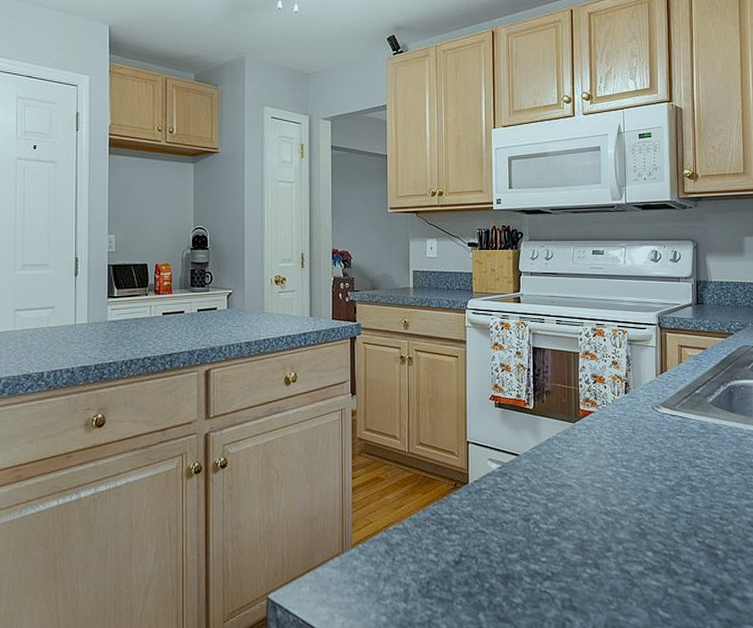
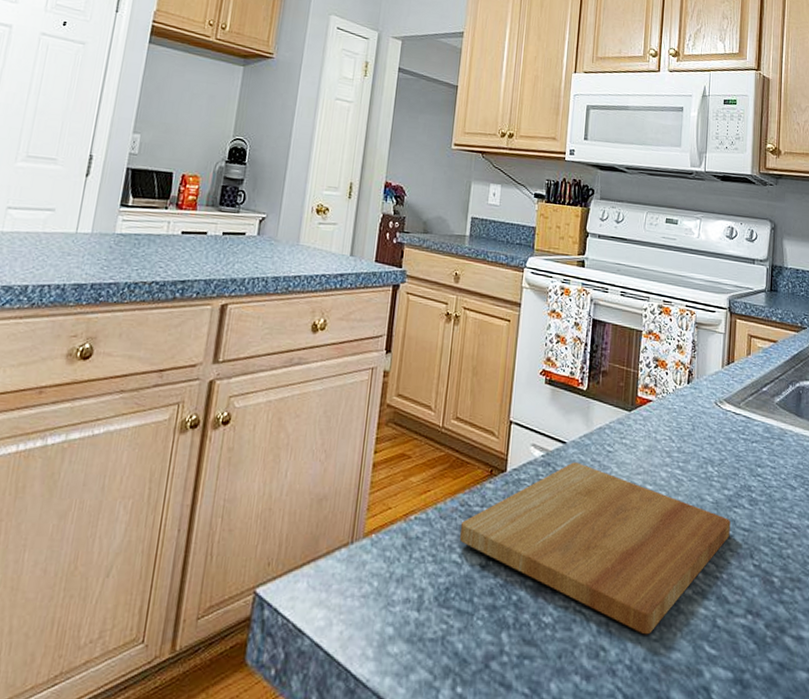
cutting board: none [433,470,675,606] -> present [459,462,731,635]

